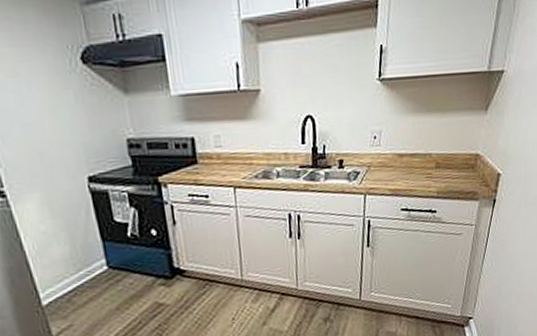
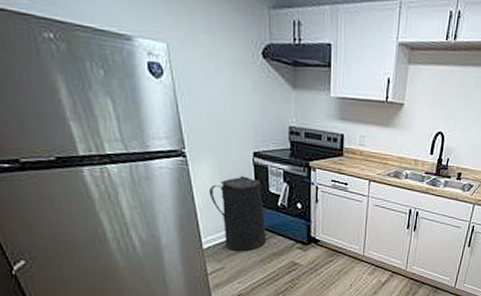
trash can: none [39,207,120,302] -> present [209,176,267,251]

